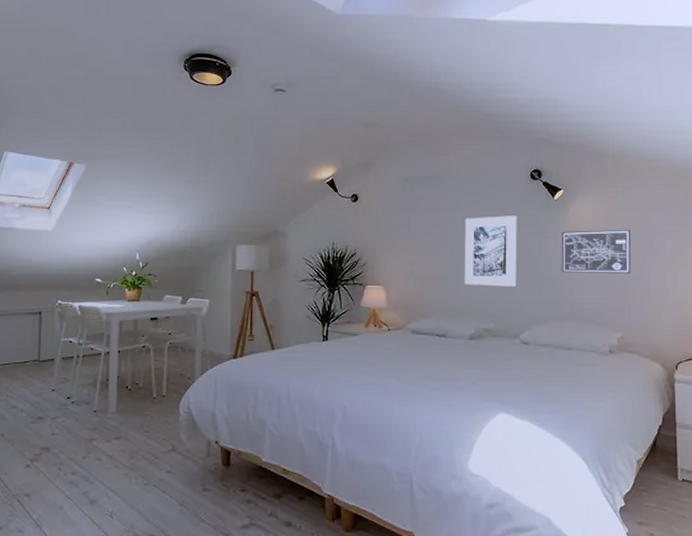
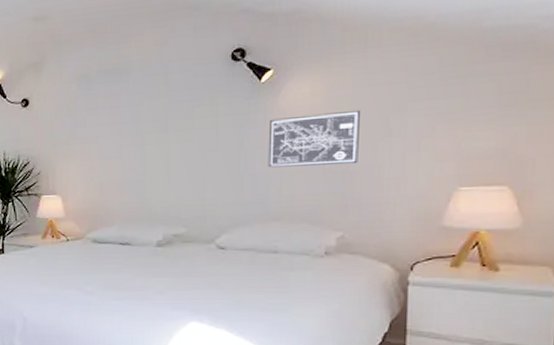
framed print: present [464,216,517,287] -> none [150,106,214,189]

